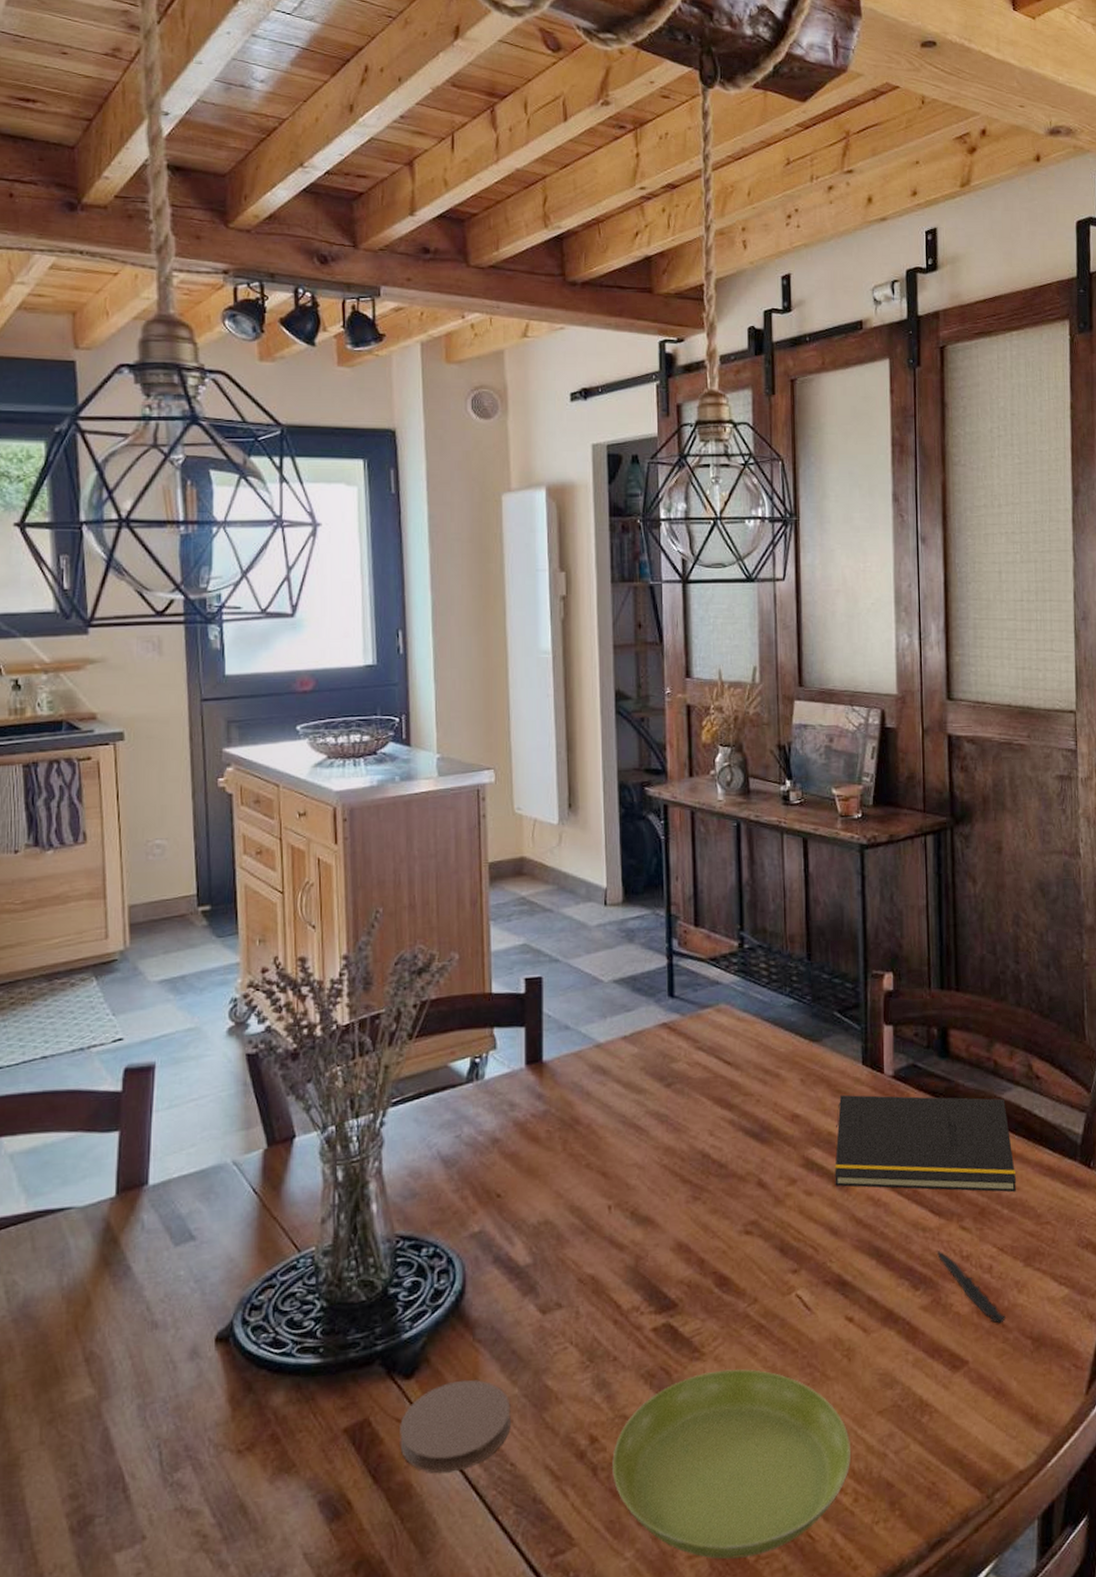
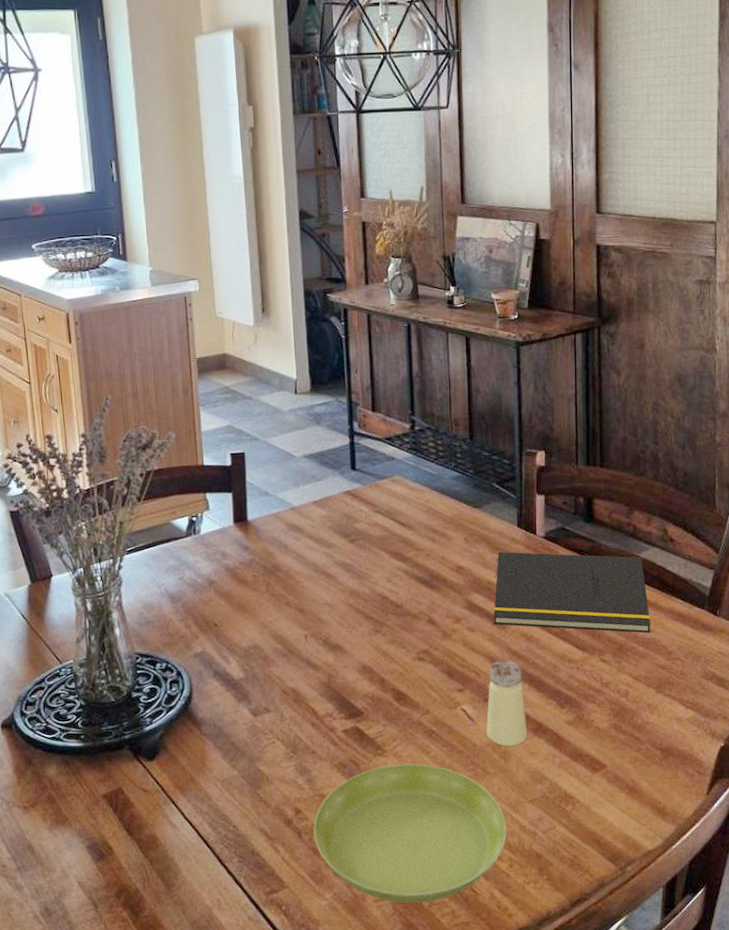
coaster: present [400,1379,511,1473] -> none [146,763,232,830]
saltshaker: none [826,1230,876,1342] -> present [486,659,528,747]
knife: present [936,1249,1006,1324] -> none [580,677,639,737]

